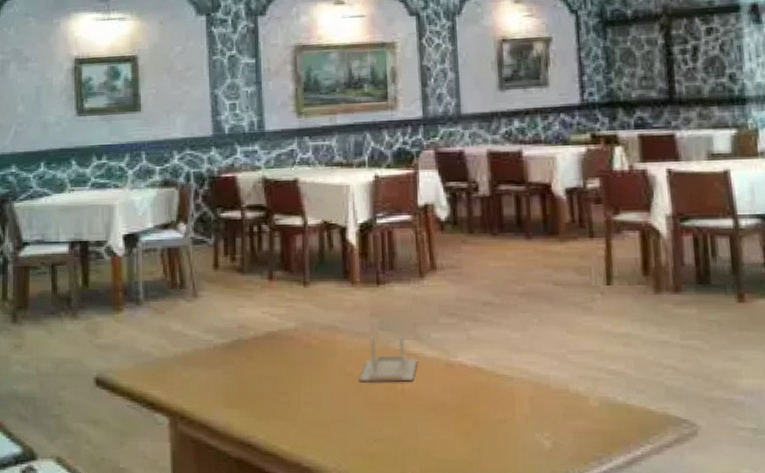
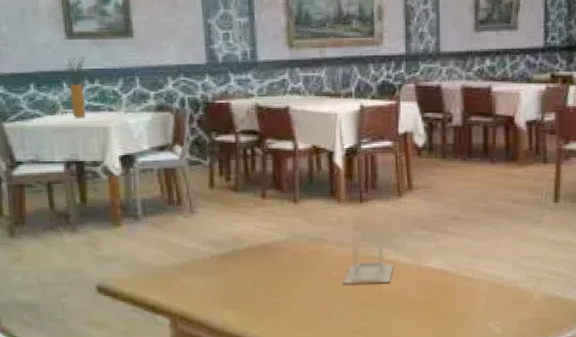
vase: none [75,130,94,195] -> present [66,54,86,118]

